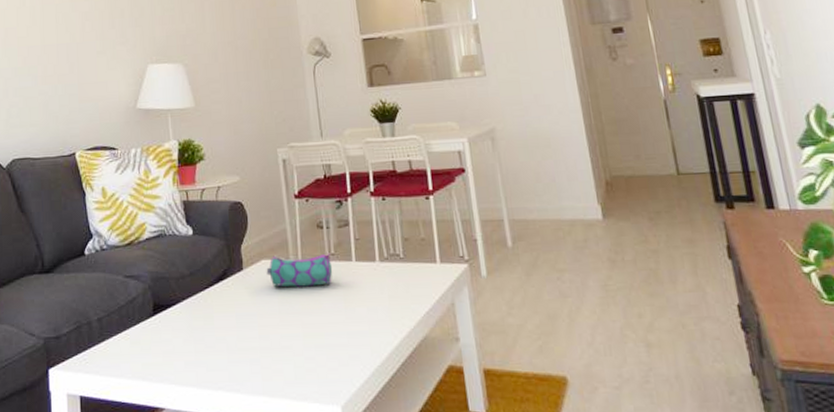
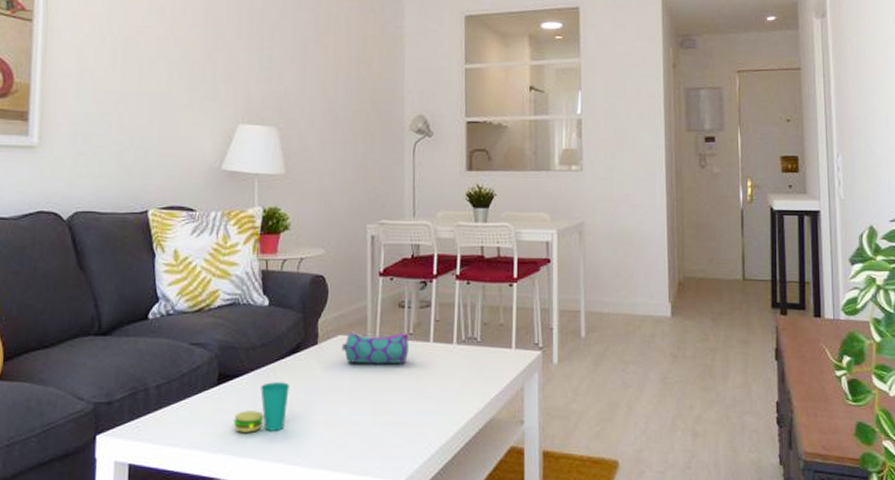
cup: none [171,309,221,361] -> present [233,382,289,432]

